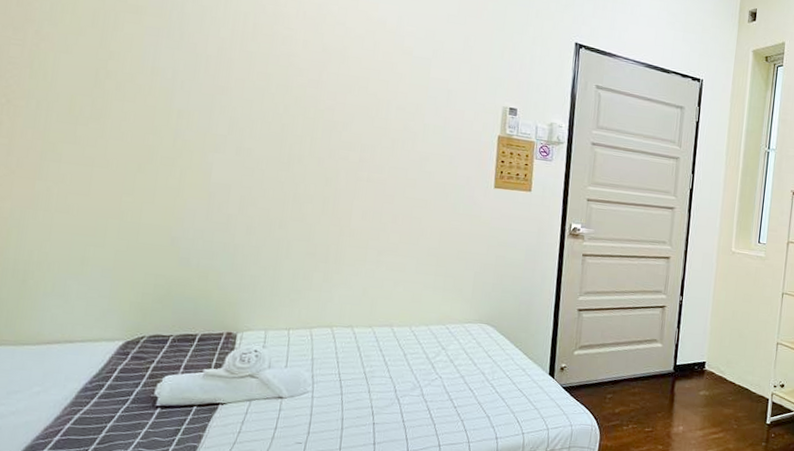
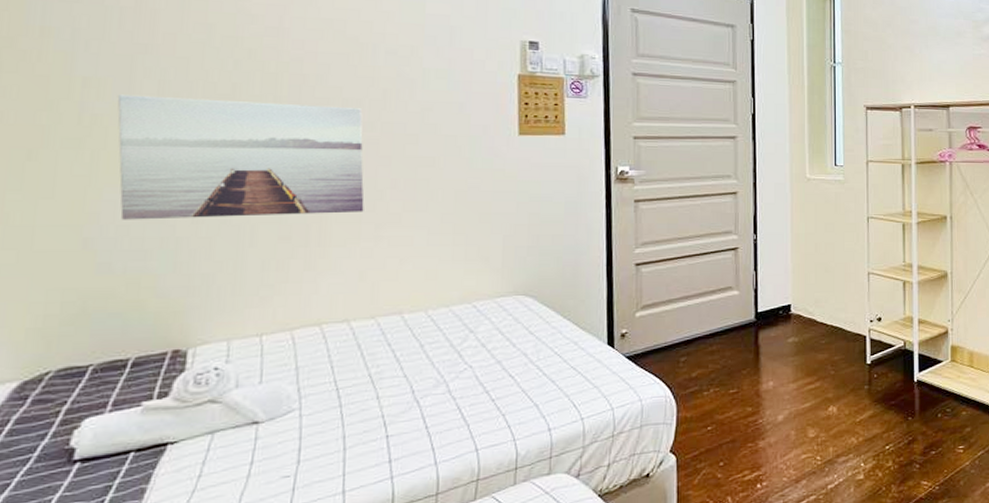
wall art: none [198,126,375,240] -> present [117,94,365,220]

